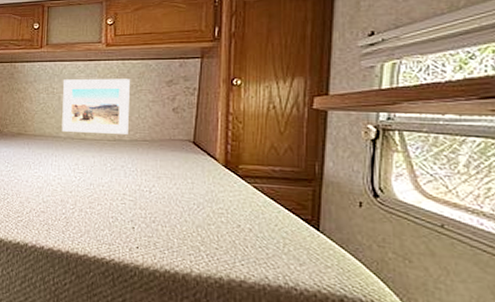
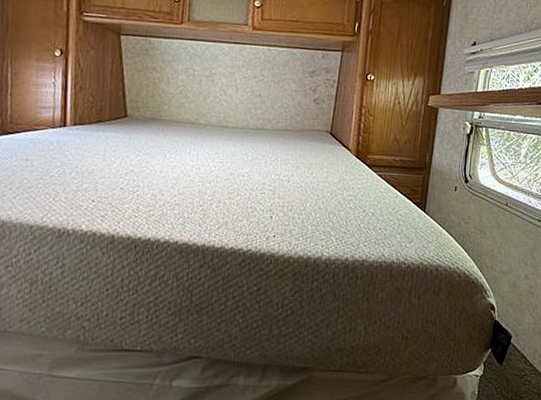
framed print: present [61,78,130,134] -> none [202,61,275,123]

